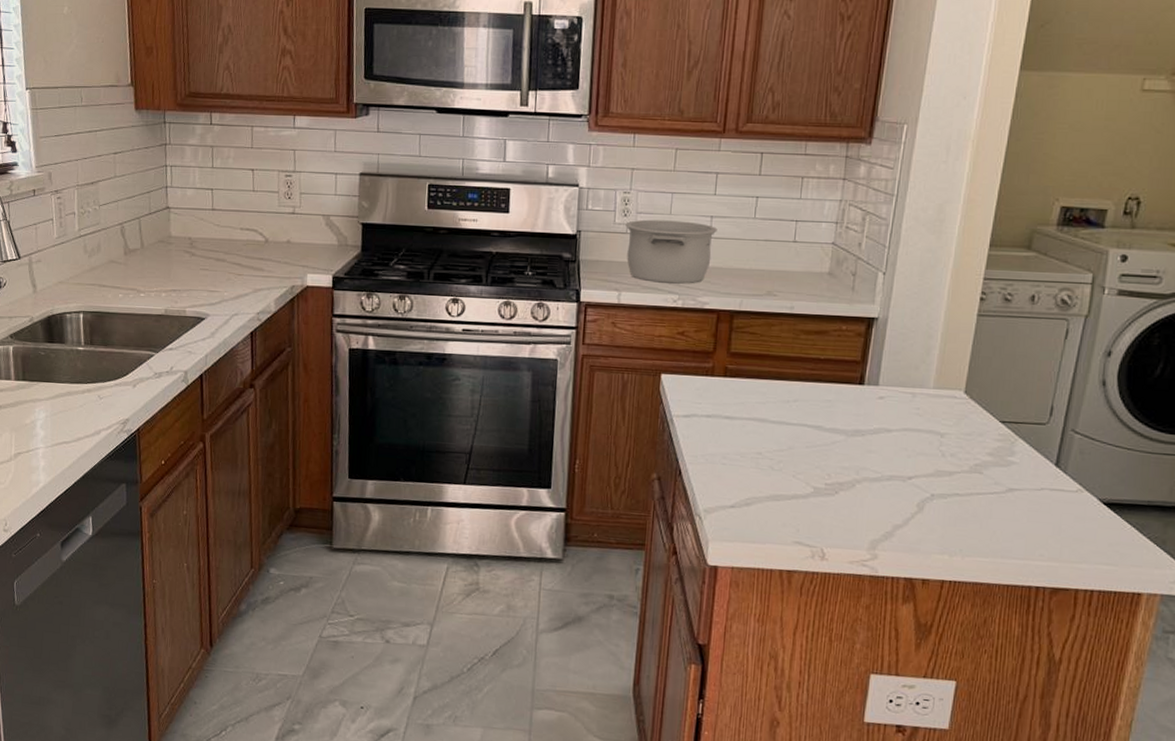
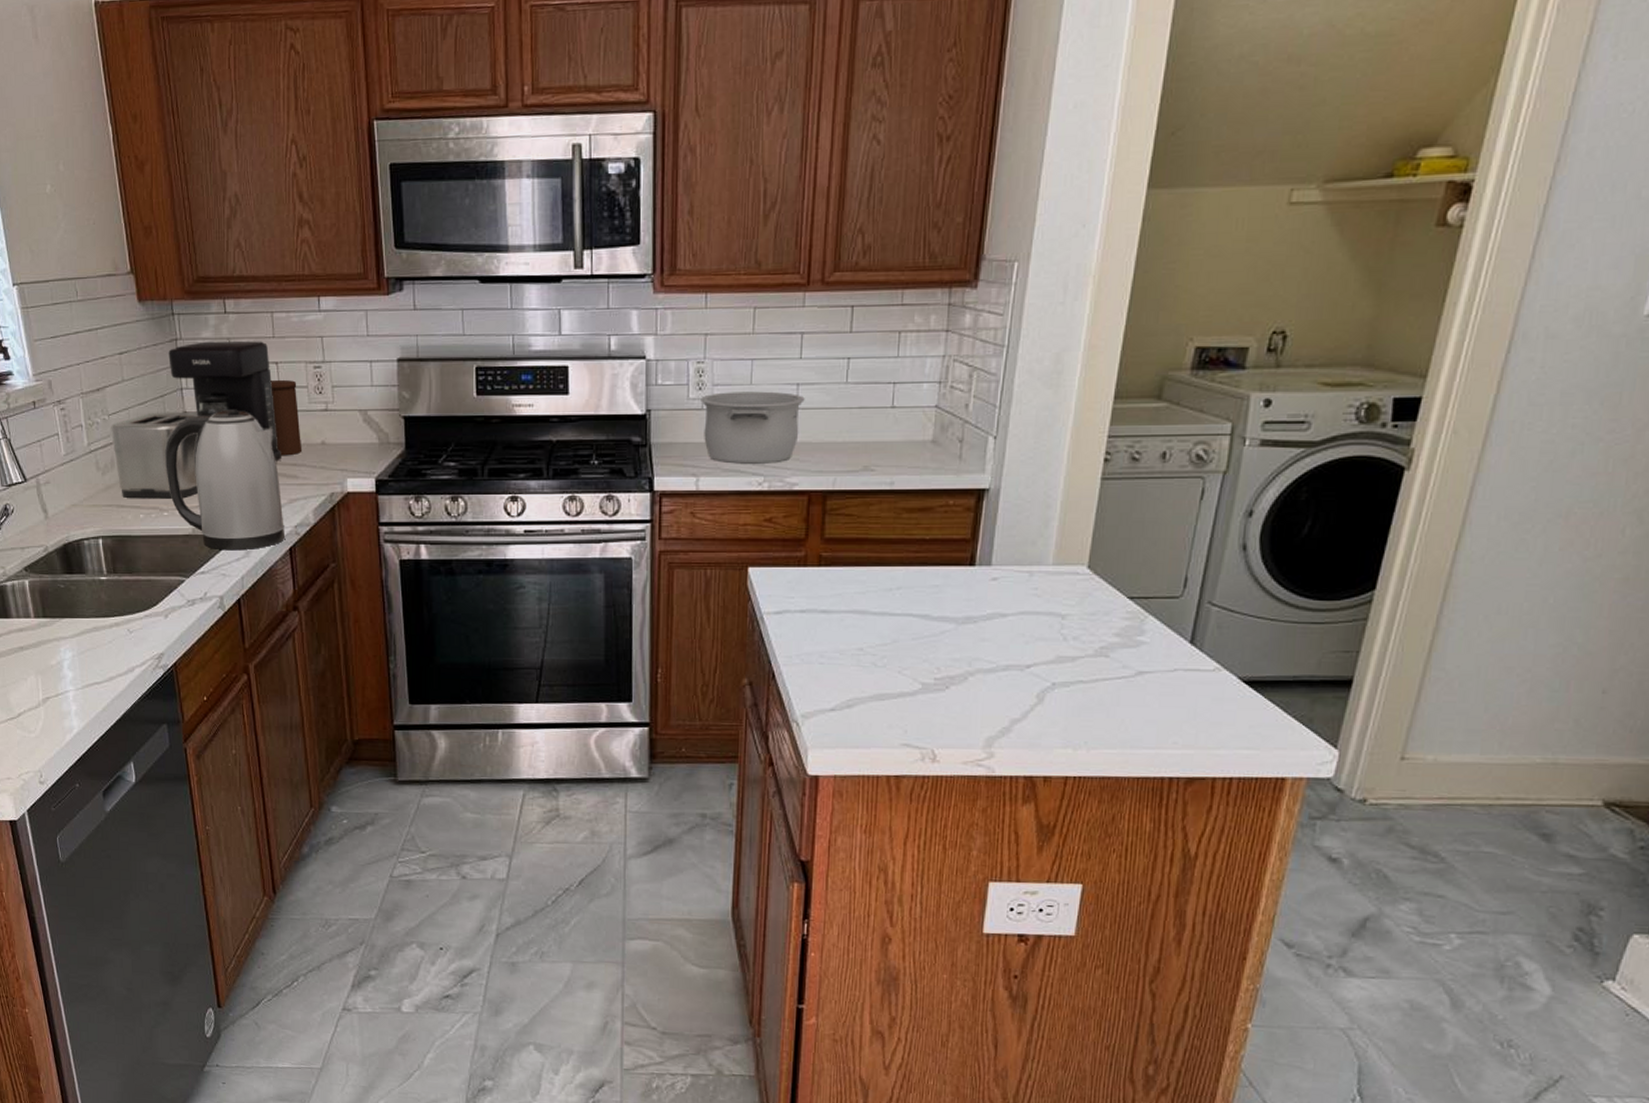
toaster: none [100,206,192,283] -> present [111,411,212,499]
kettle: none [145,207,248,331] -> present [164,409,286,551]
coffee maker: none [157,147,250,255] -> present [168,341,281,462]
canister: none [246,184,269,251] -> present [270,379,301,456]

